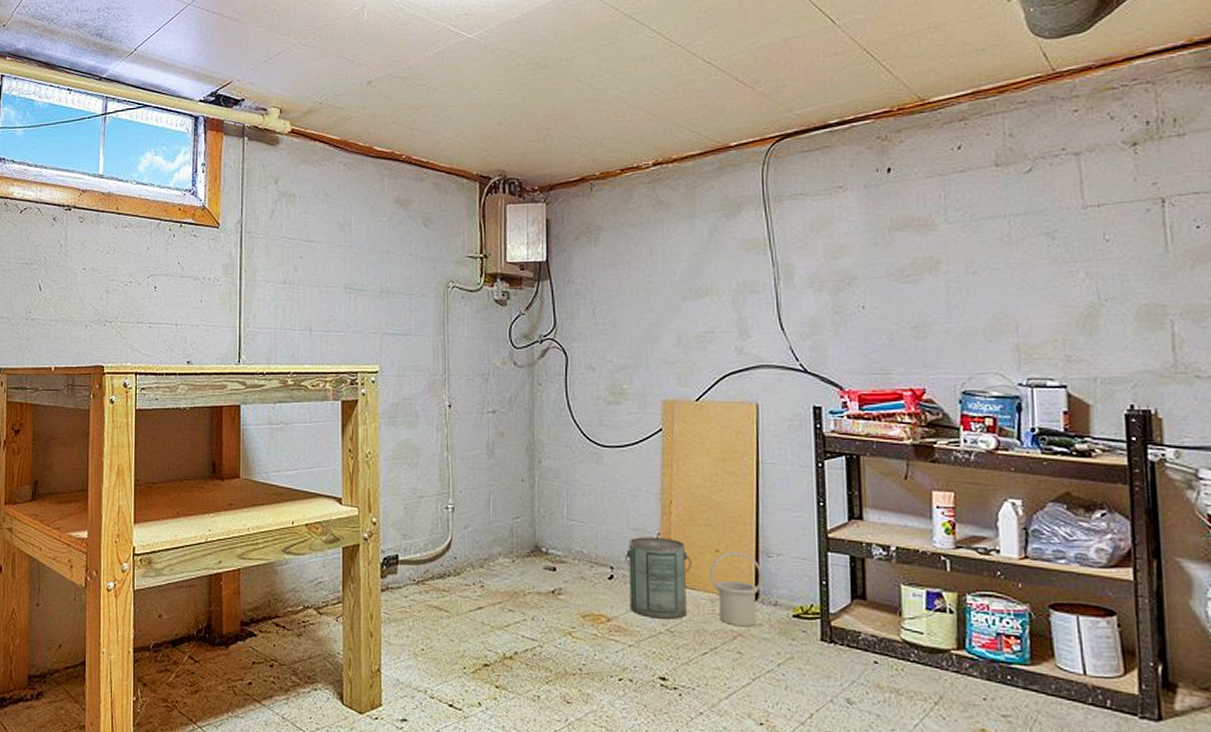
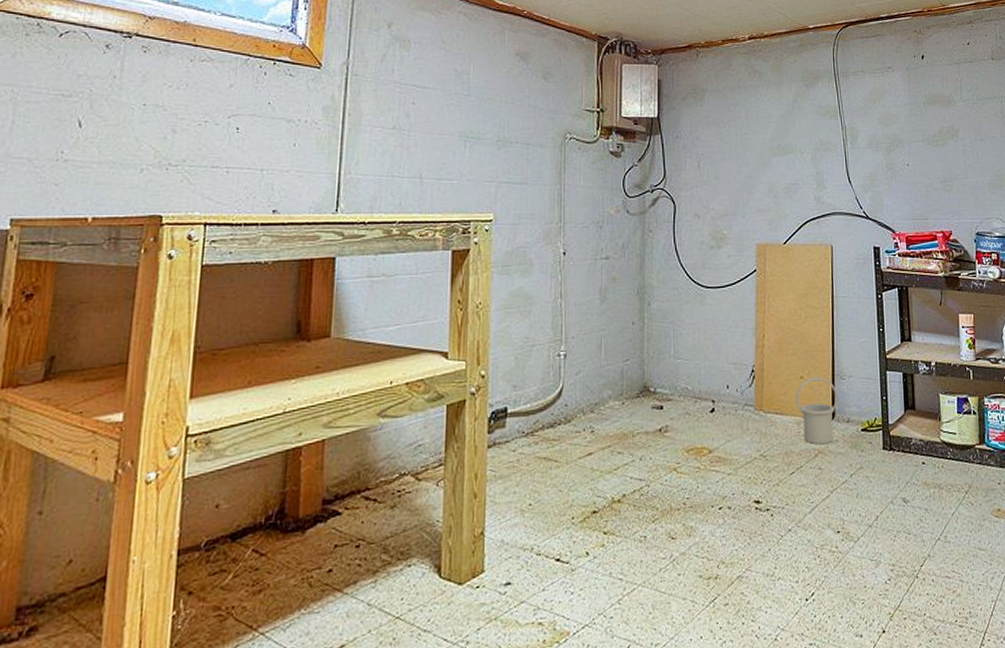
paint can: present [625,537,692,619] -> none [725,369,781,446]

